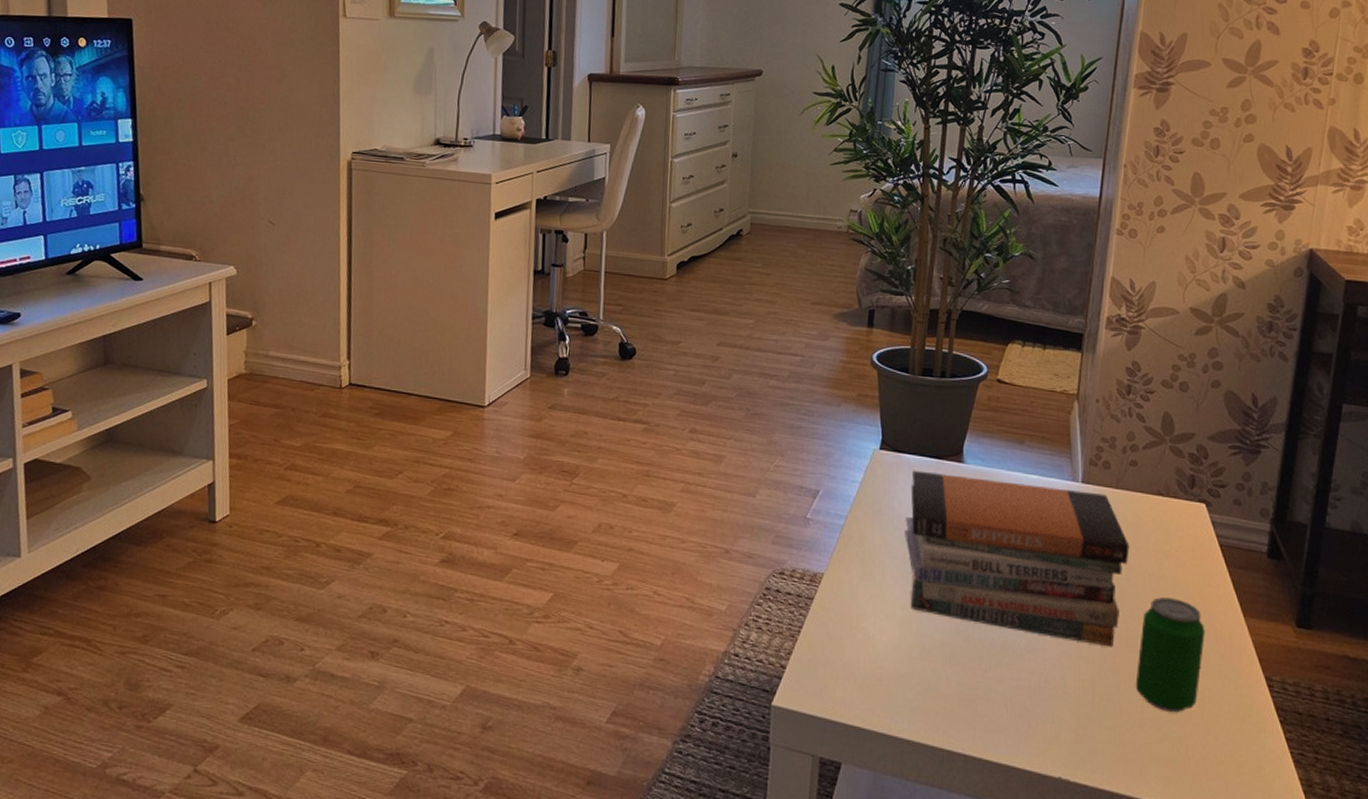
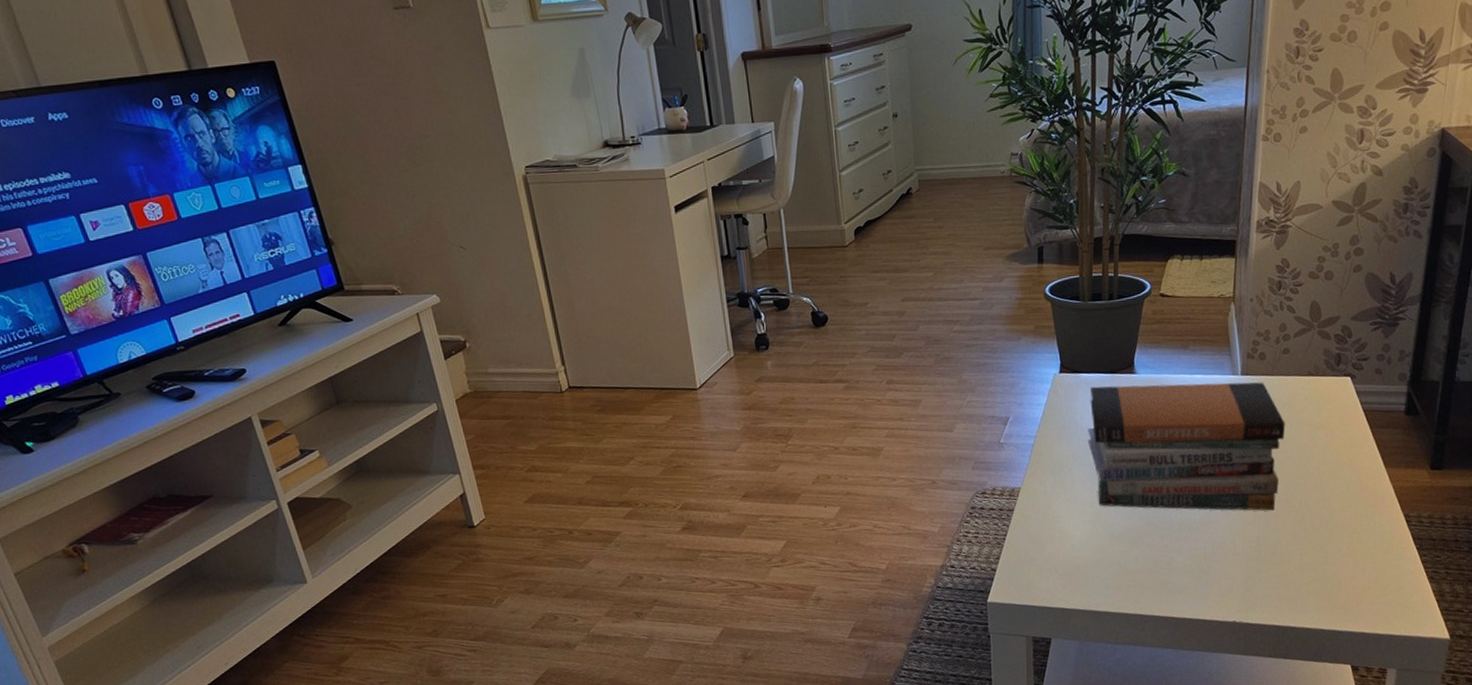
beverage can: present [1135,597,1205,713] -> none [1294,461,1353,556]

